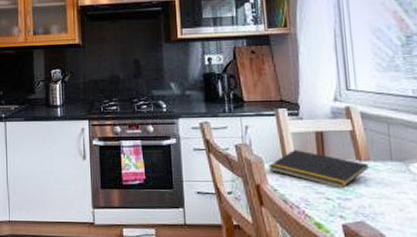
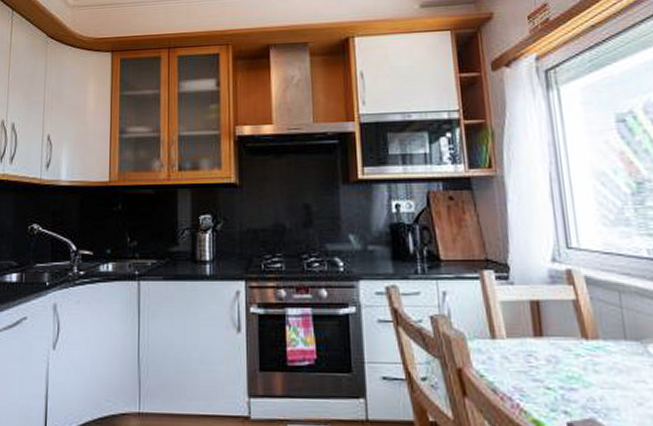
notepad: present [267,150,369,189] -> none [471,324,598,375]

